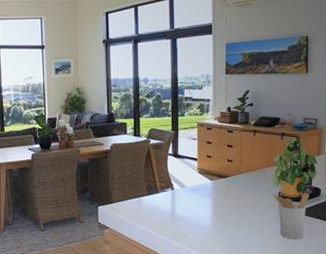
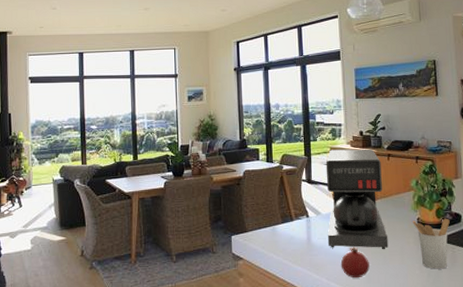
coffee maker: none [191,124,249,220] -> present [325,149,388,249]
fruit: none [202,218,230,247] -> present [340,246,370,279]

